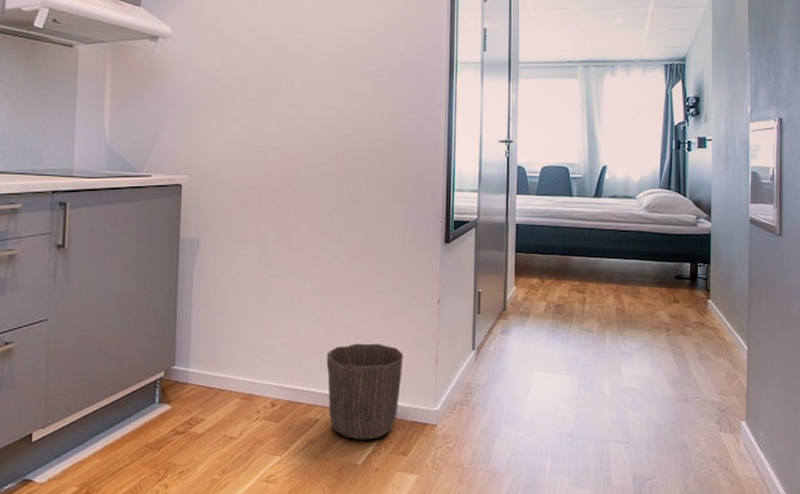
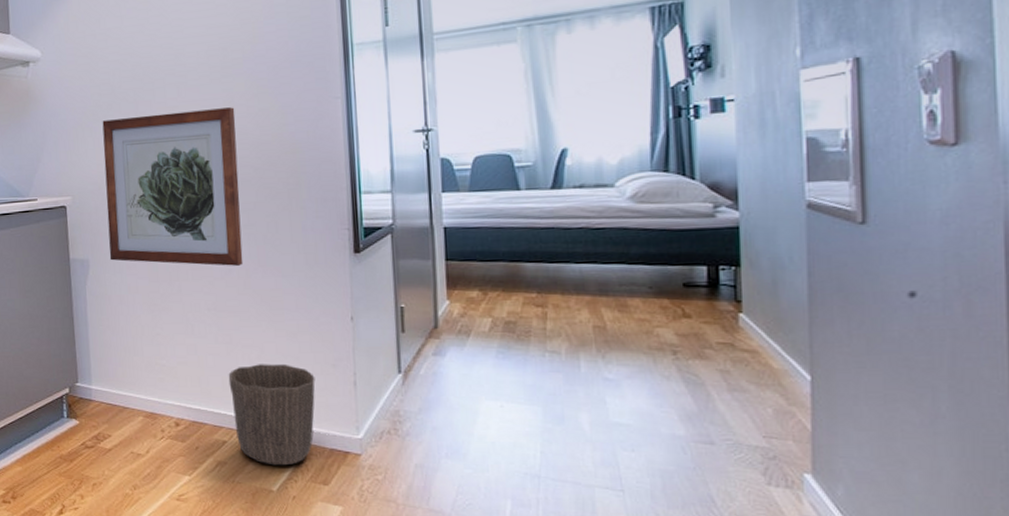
wall art: none [221,103,354,251] -> present [102,107,244,266]

